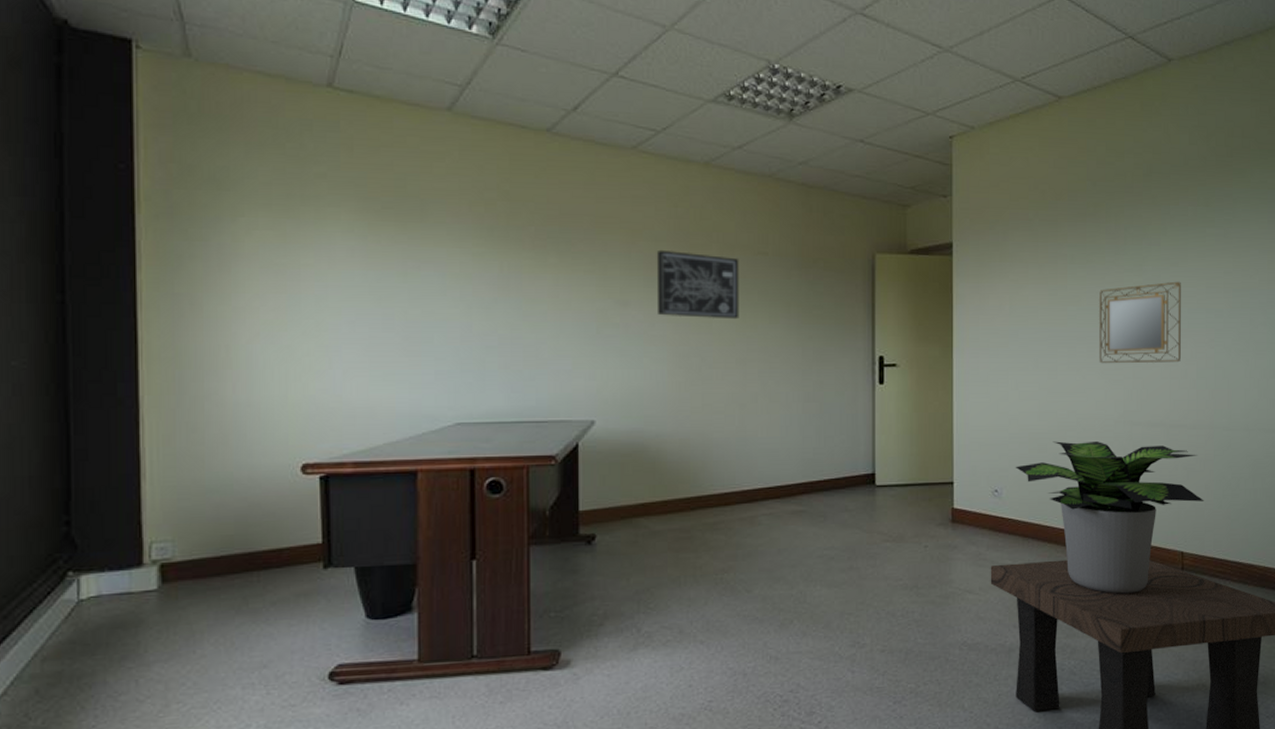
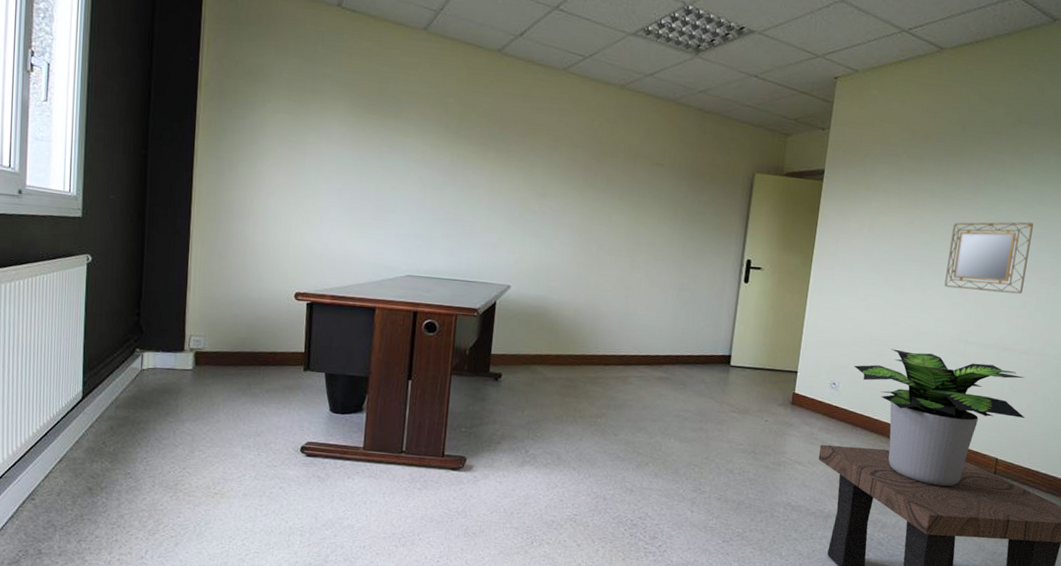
wall art: present [656,249,739,320] -> none [569,154,640,217]

